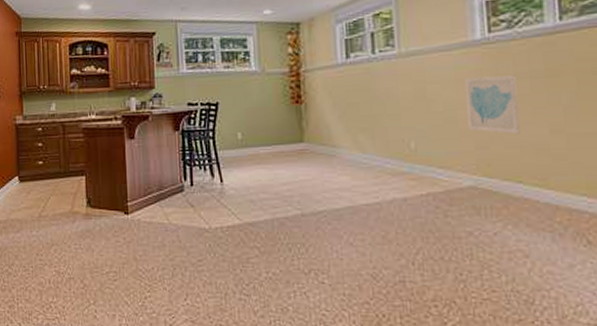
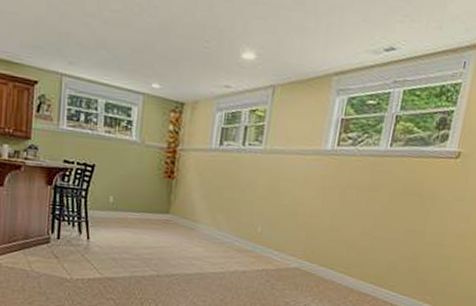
wall art: present [464,75,520,134] -> none [304,180,349,231]

